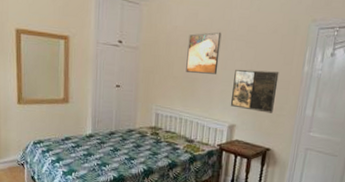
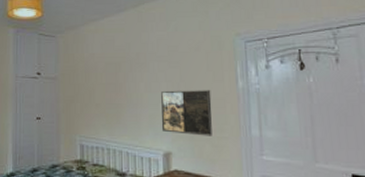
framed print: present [186,31,222,74] -> none [107,55,142,98]

